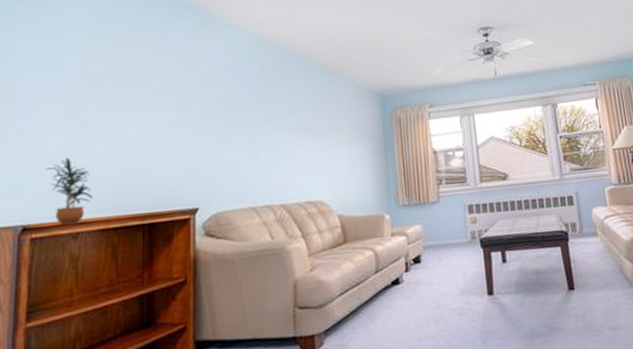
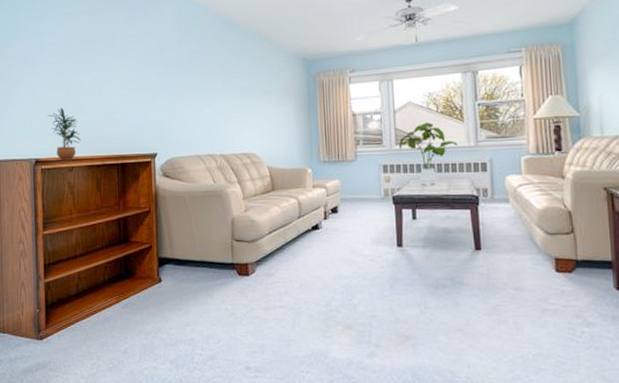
house plant: none [484,157,544,224] -> present [399,122,458,185]

